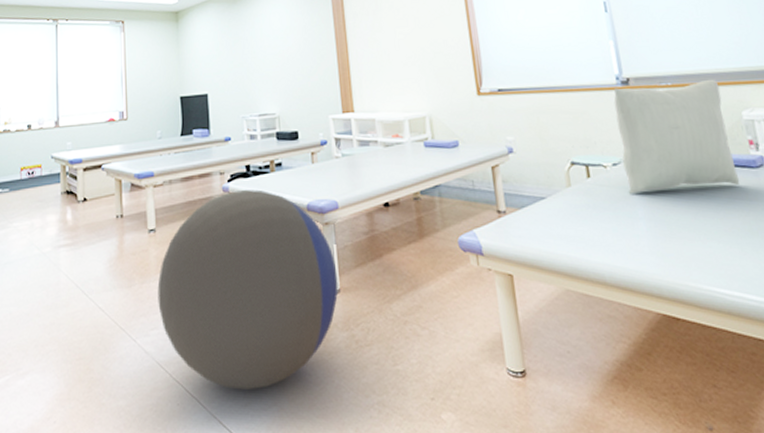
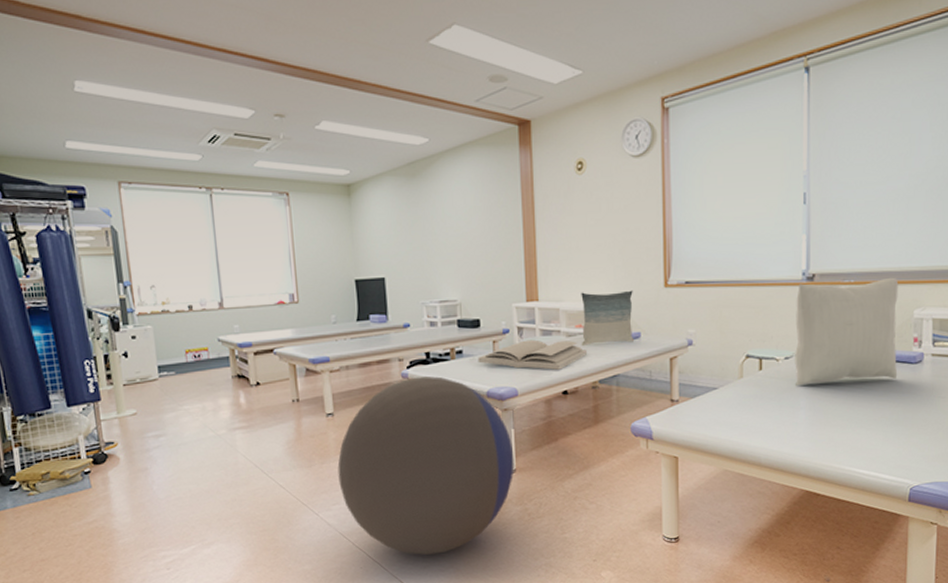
towel: none [297,150,407,181] -> present [477,339,588,370]
pillow: none [395,99,453,156] -> present [581,290,635,346]

